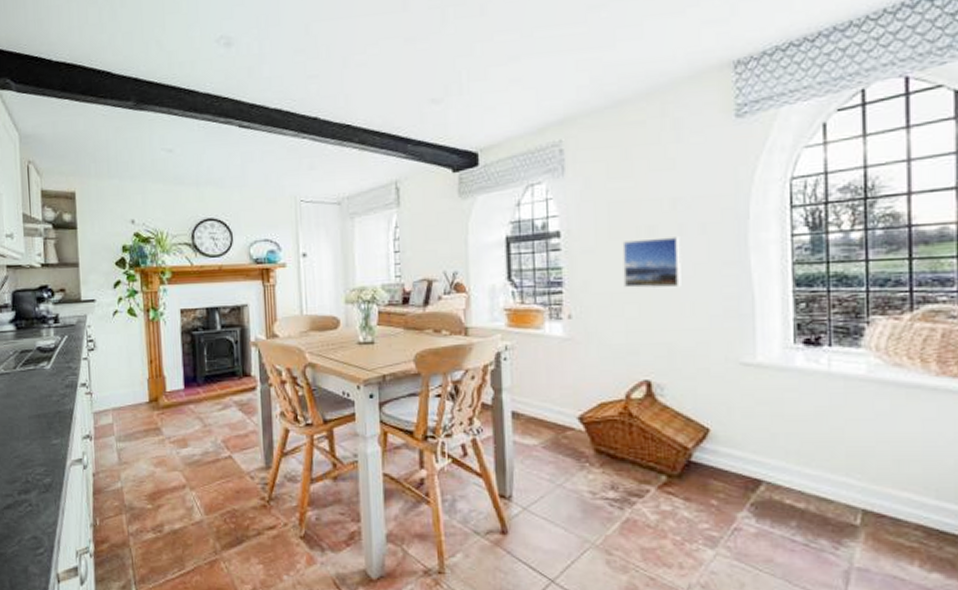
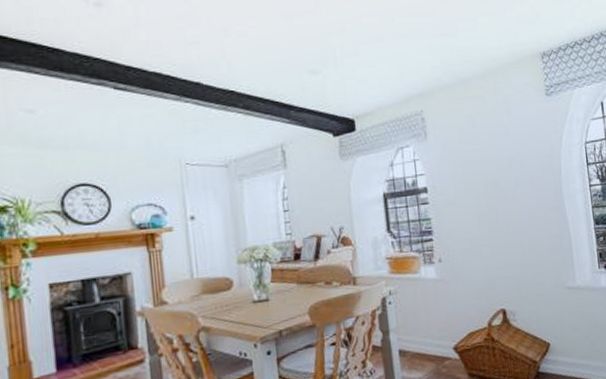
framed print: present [622,237,681,288] -> none [475,189,521,233]

